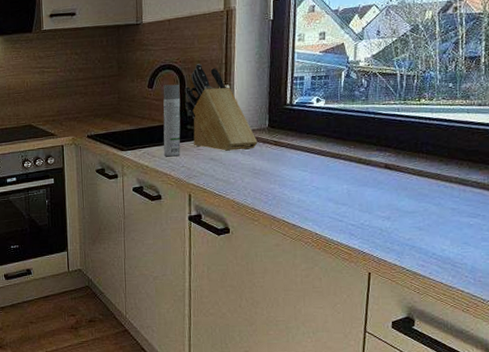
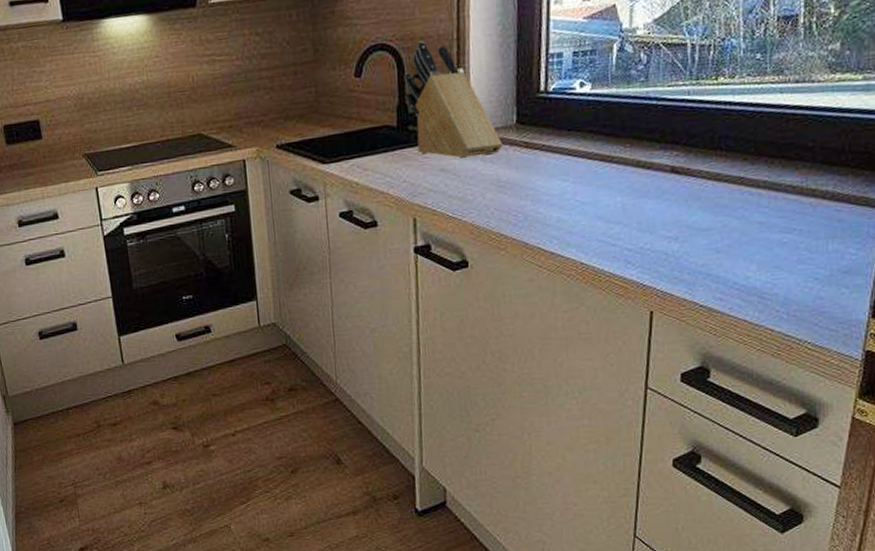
spray bottle: present [163,84,181,157] -> none [375,70,401,170]

